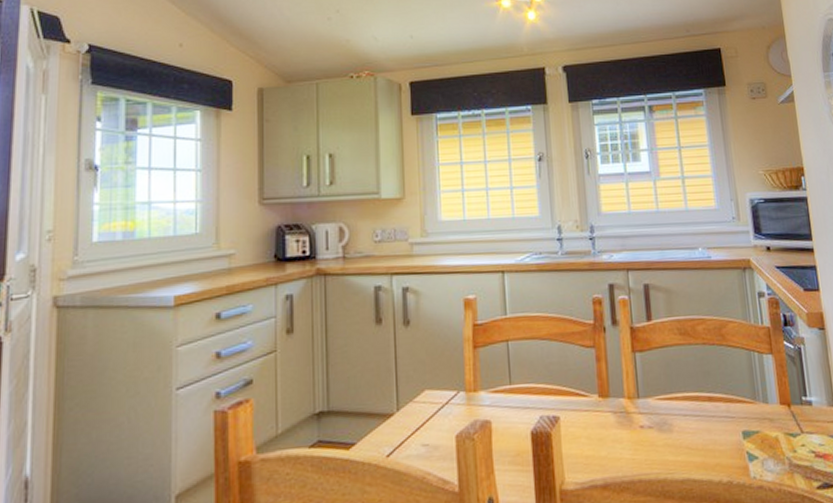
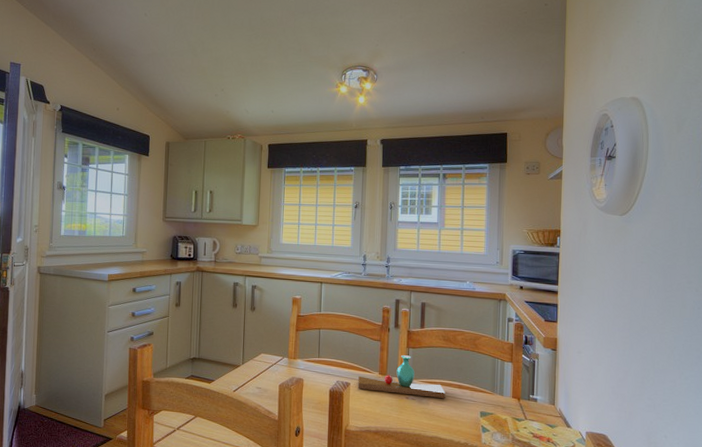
vase: none [570,363,693,425] -> present [358,355,446,398]

